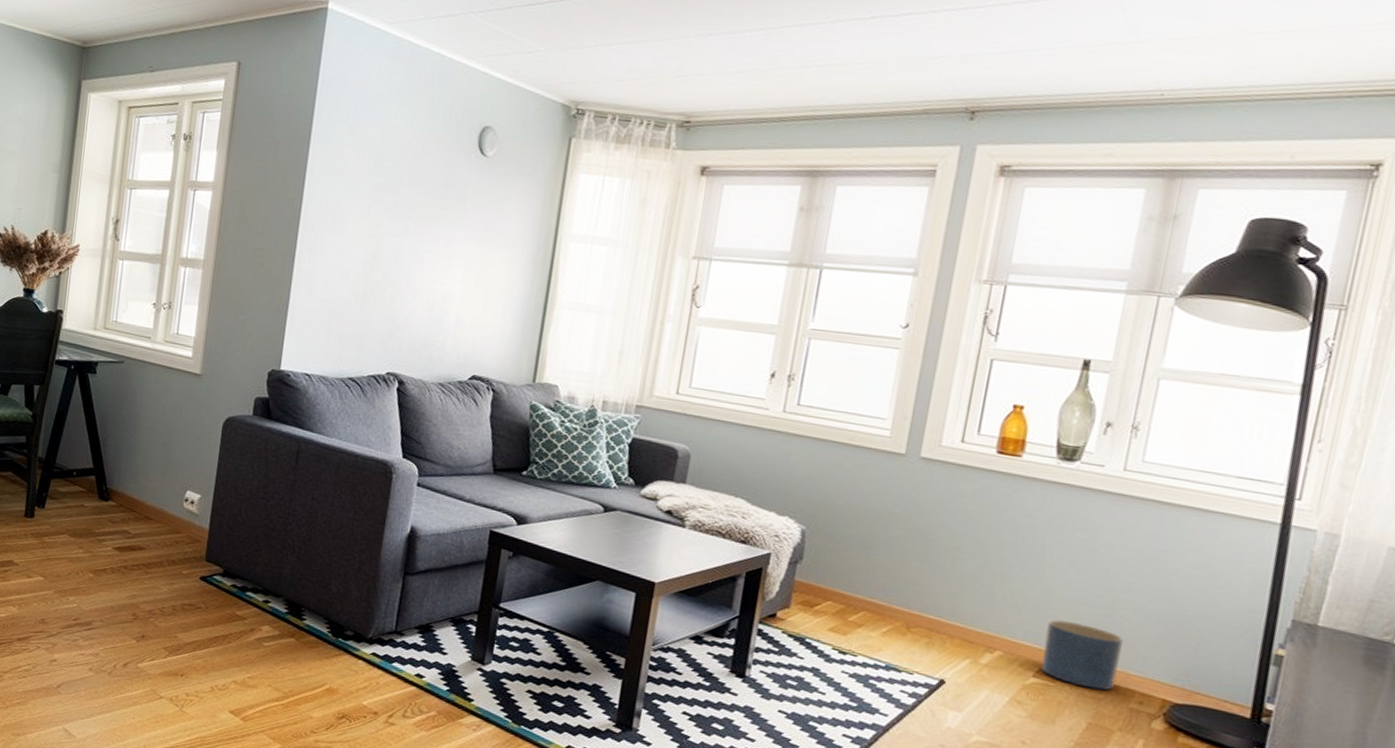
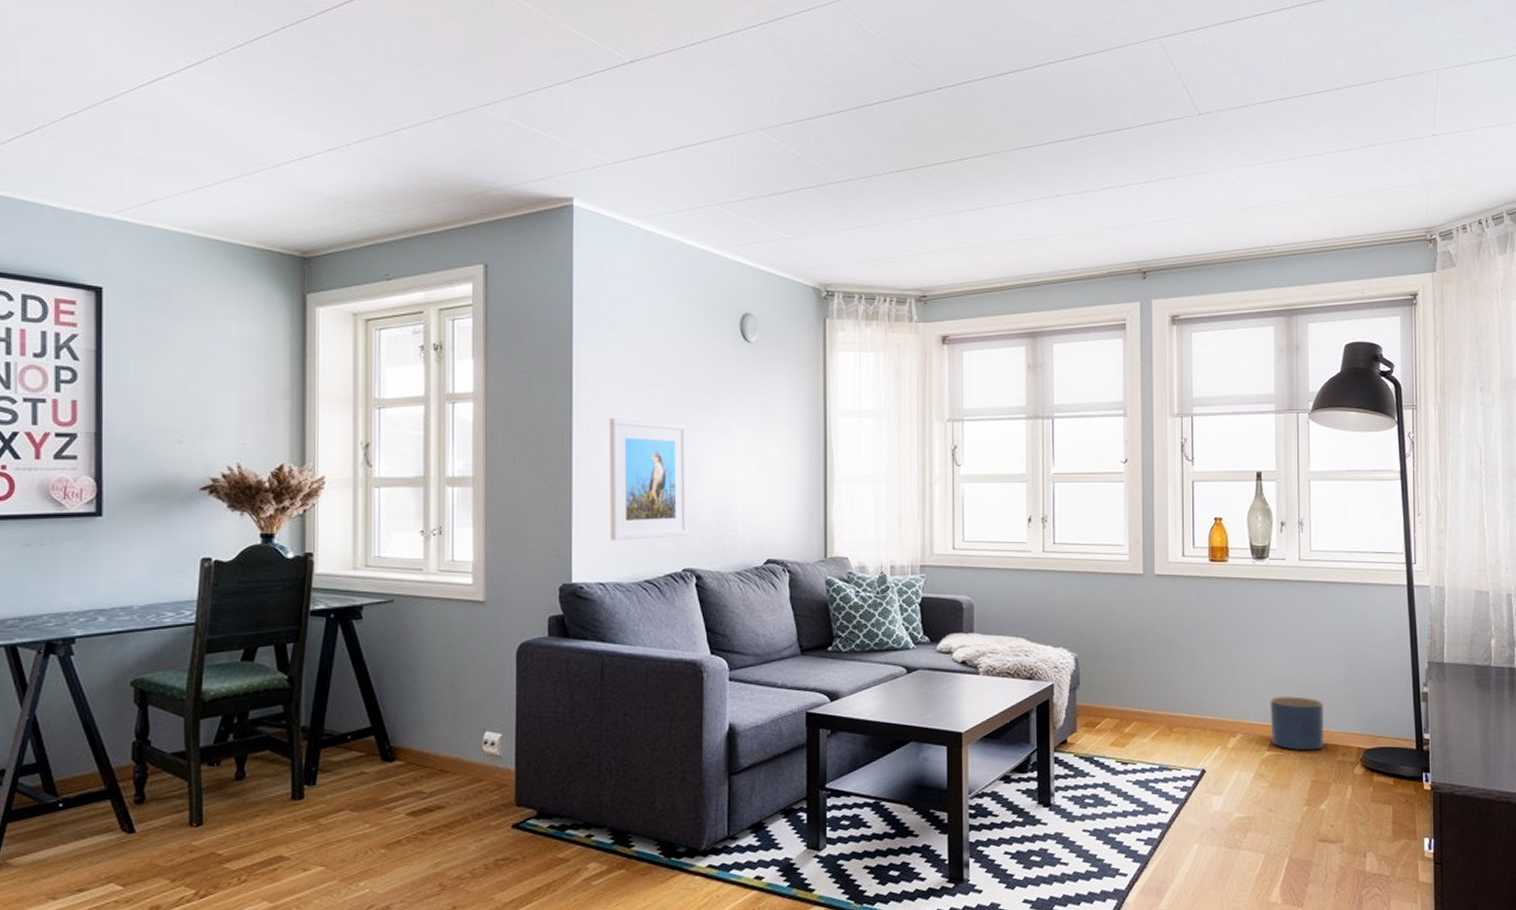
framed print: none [321,218,410,341] -> present [610,417,688,540]

